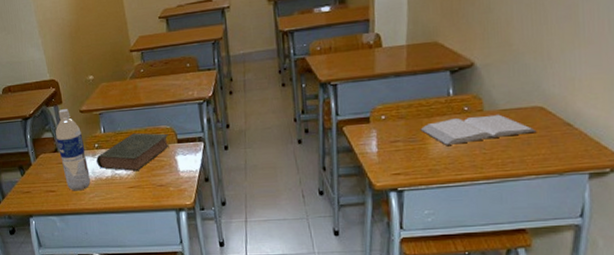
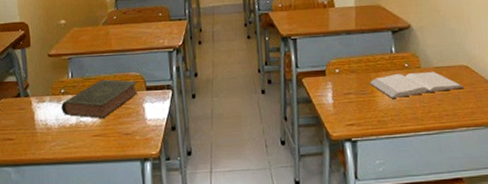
water bottle: present [56,109,91,191] -> none [20,52,53,140]

